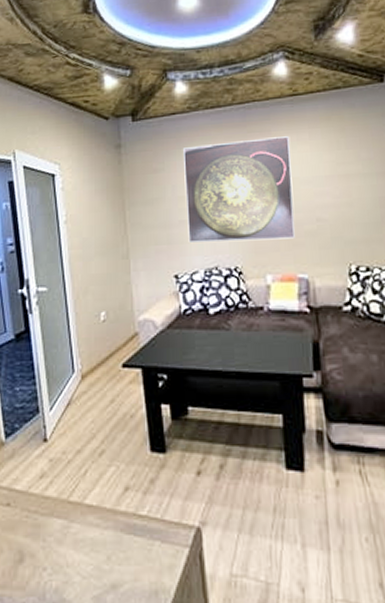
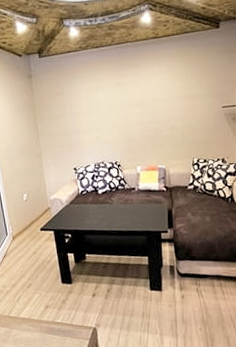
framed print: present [182,136,295,243] -> none [76,68,156,145]

